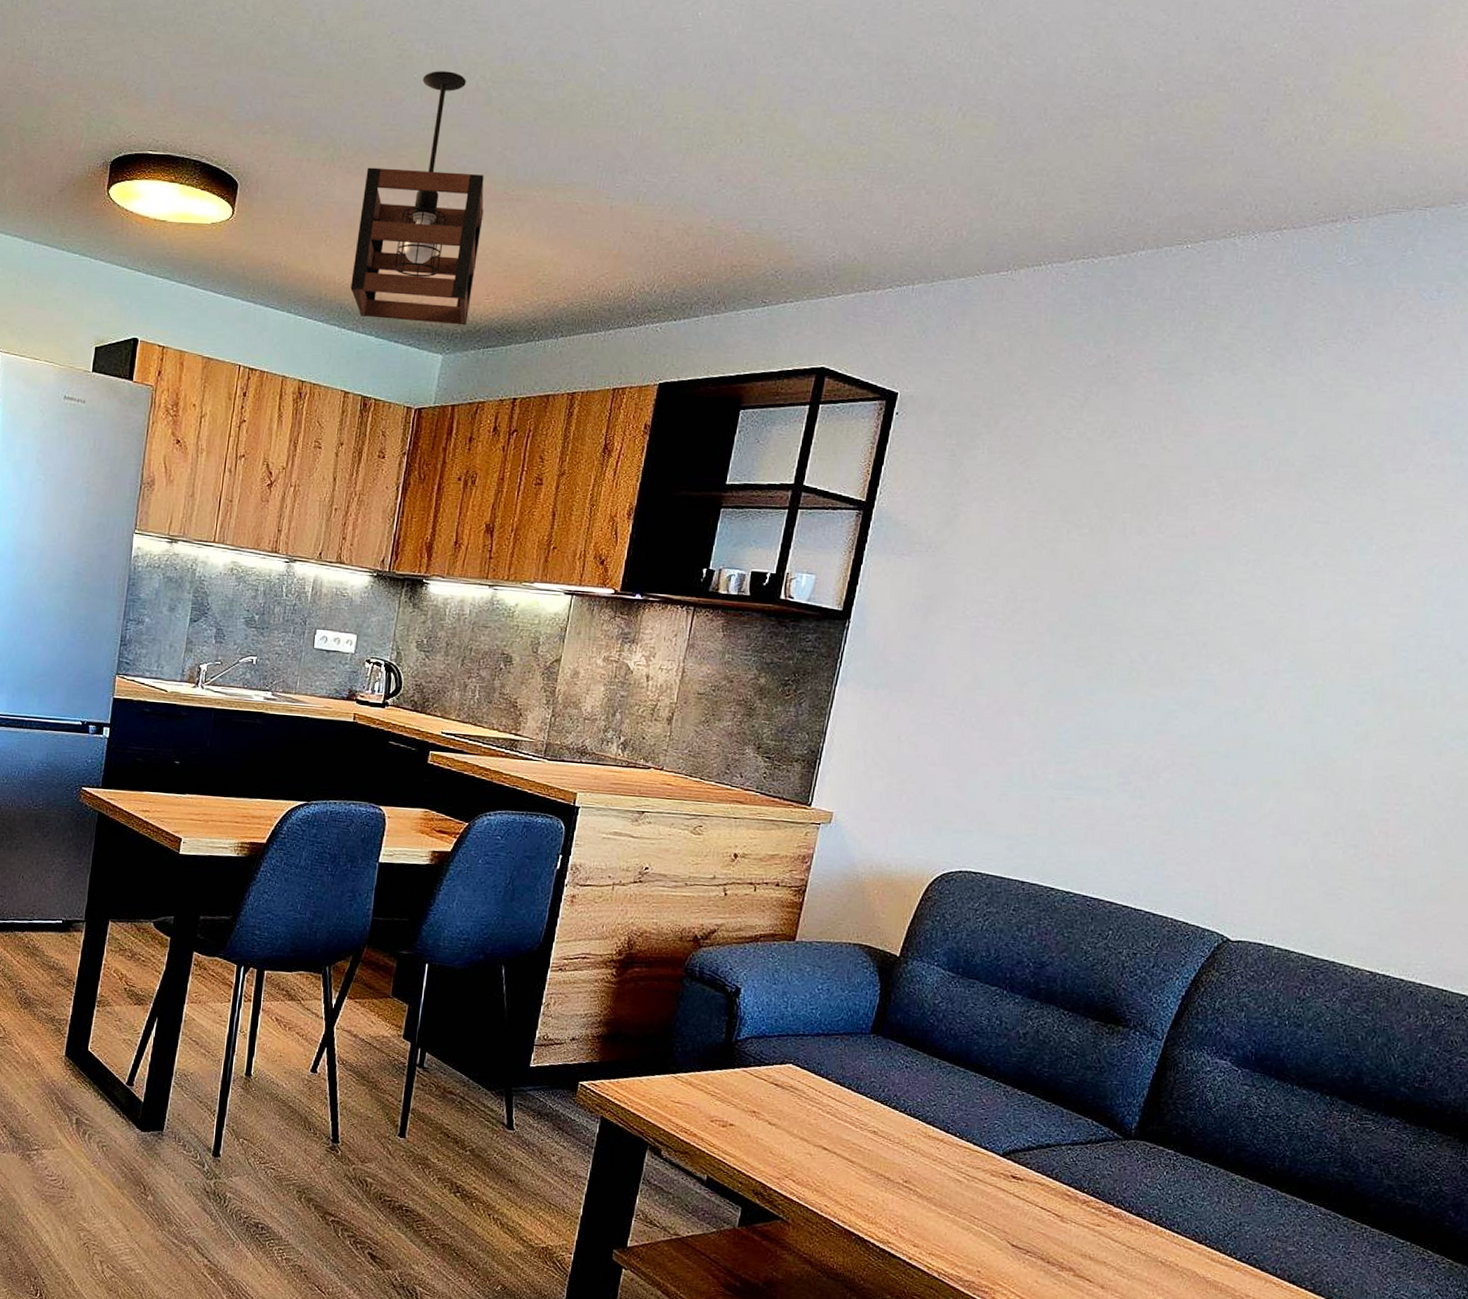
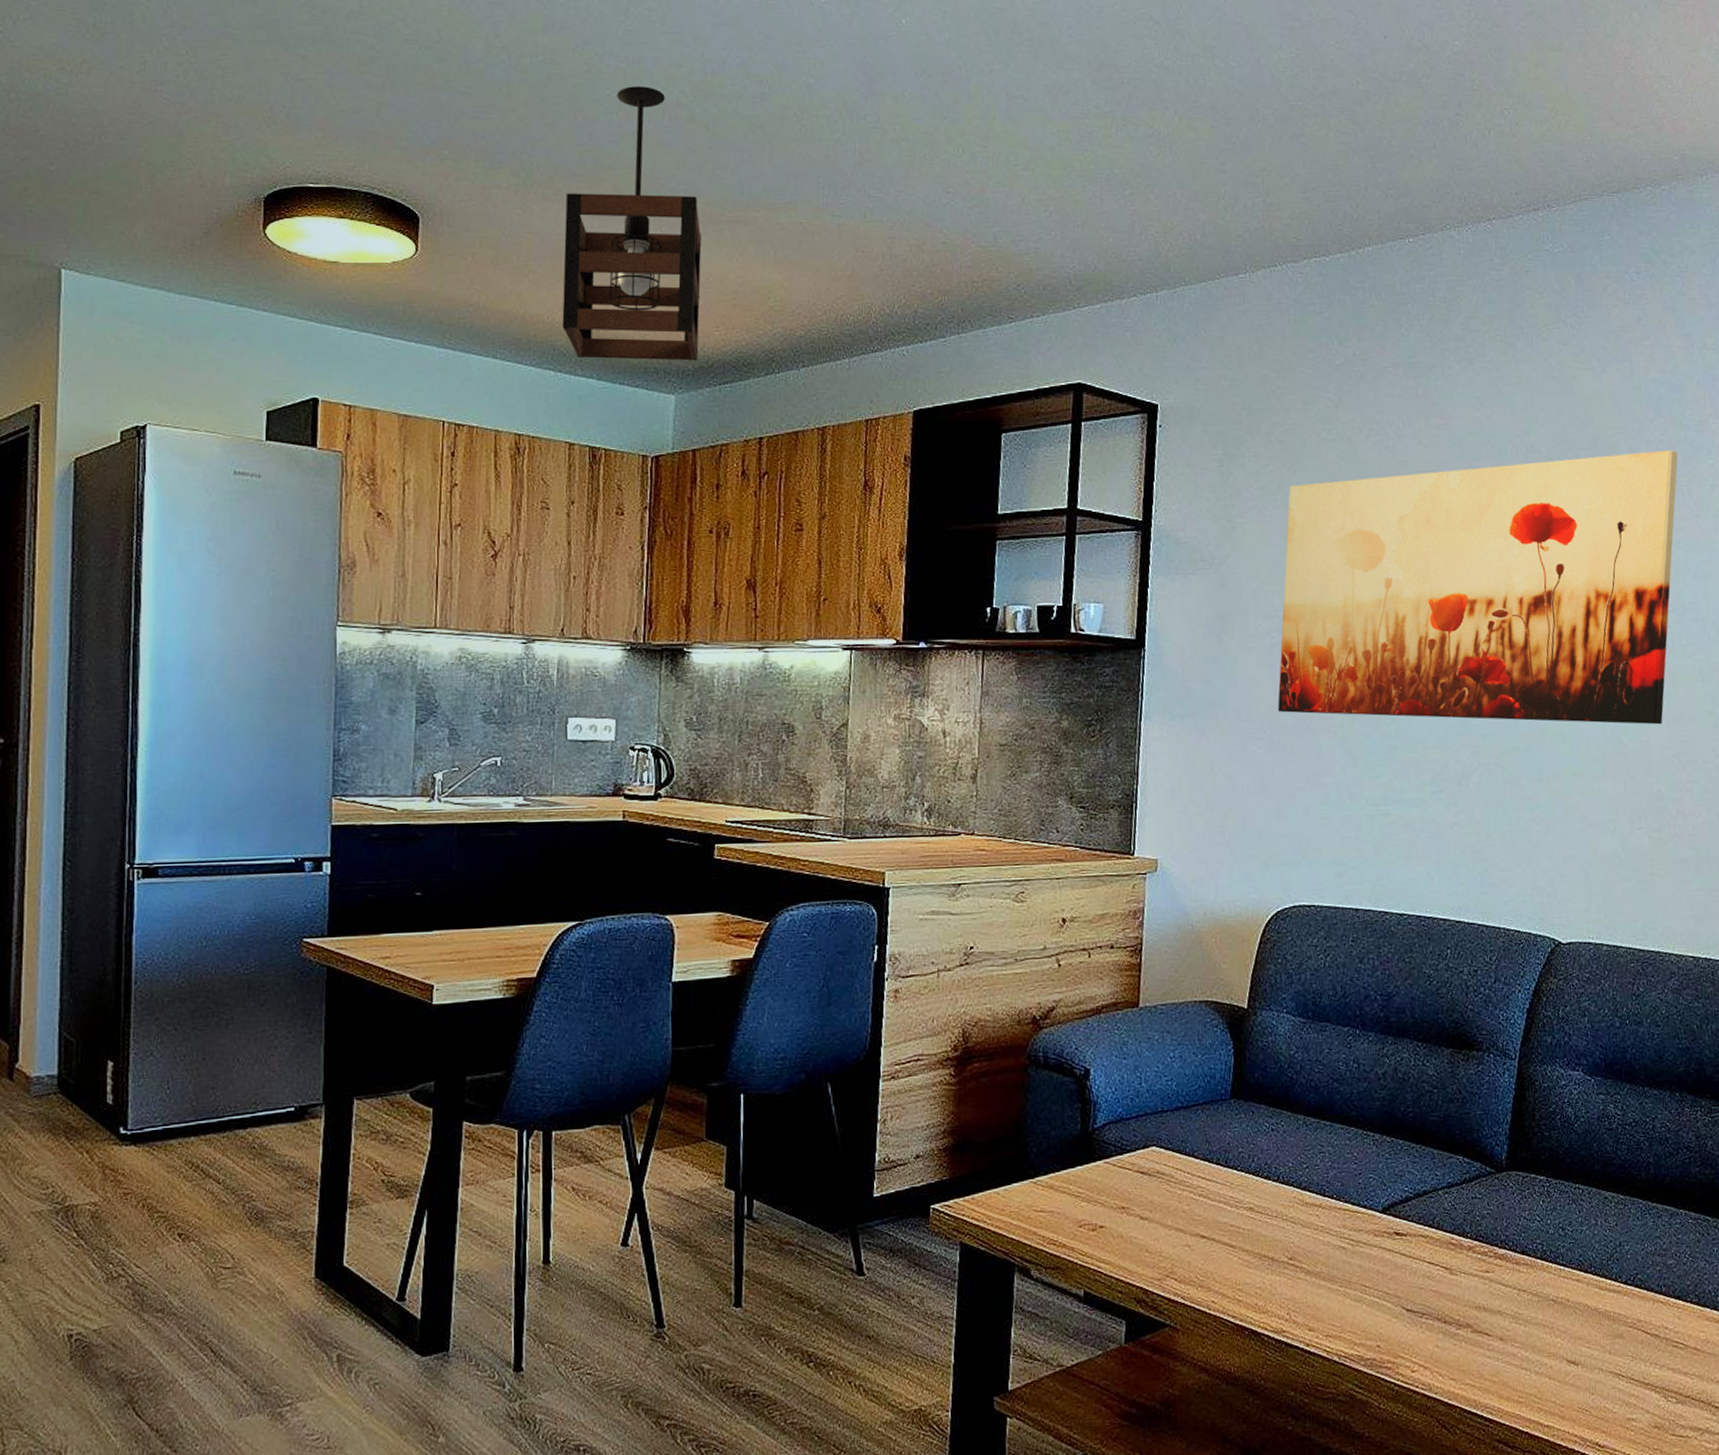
wall art: none [973,474,1449,746] -> present [1277,449,1678,725]

